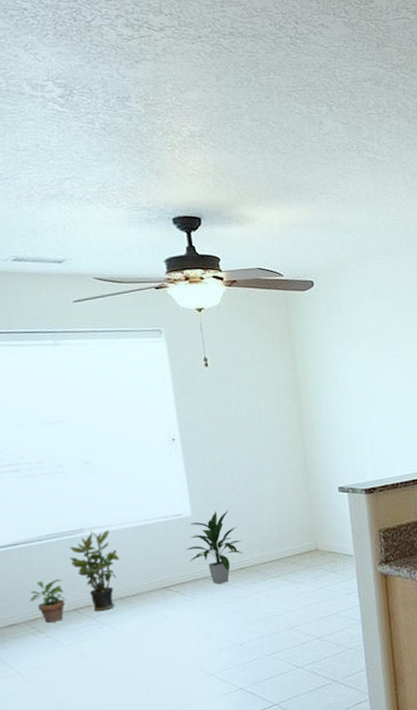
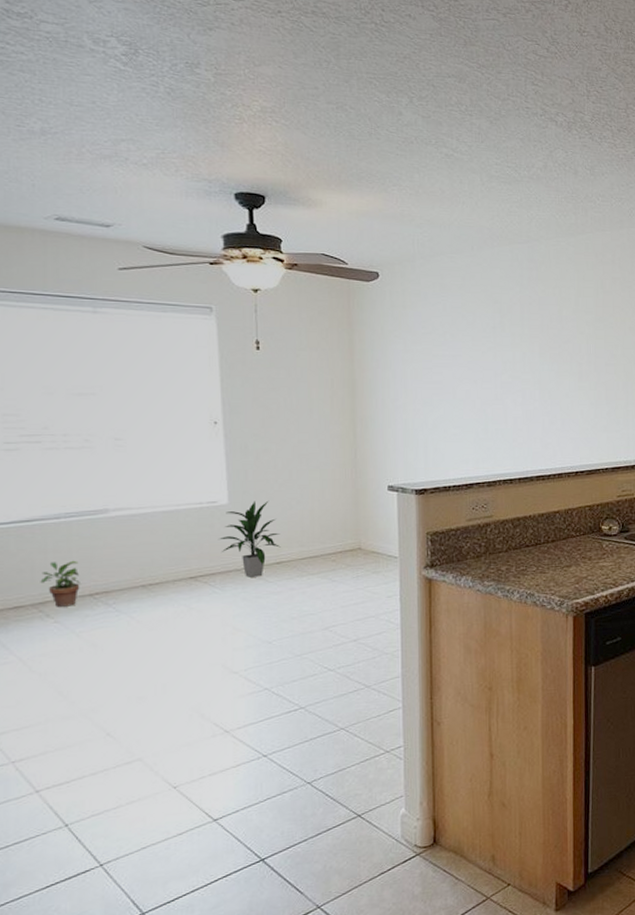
potted plant: present [70,530,120,611] -> none [89,512,145,598]

